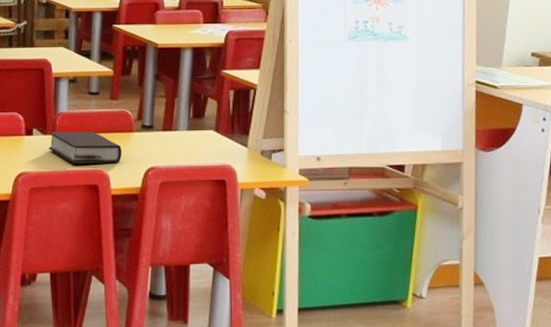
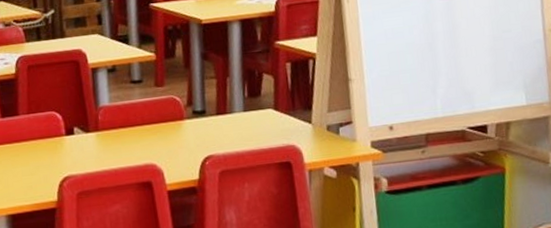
bible: present [49,131,122,164] -> none [92,124,175,162]

